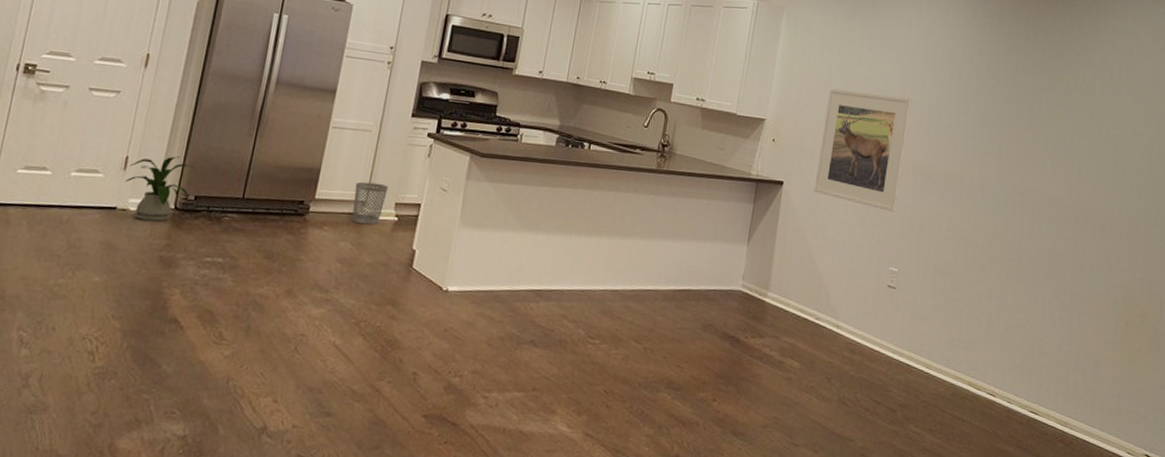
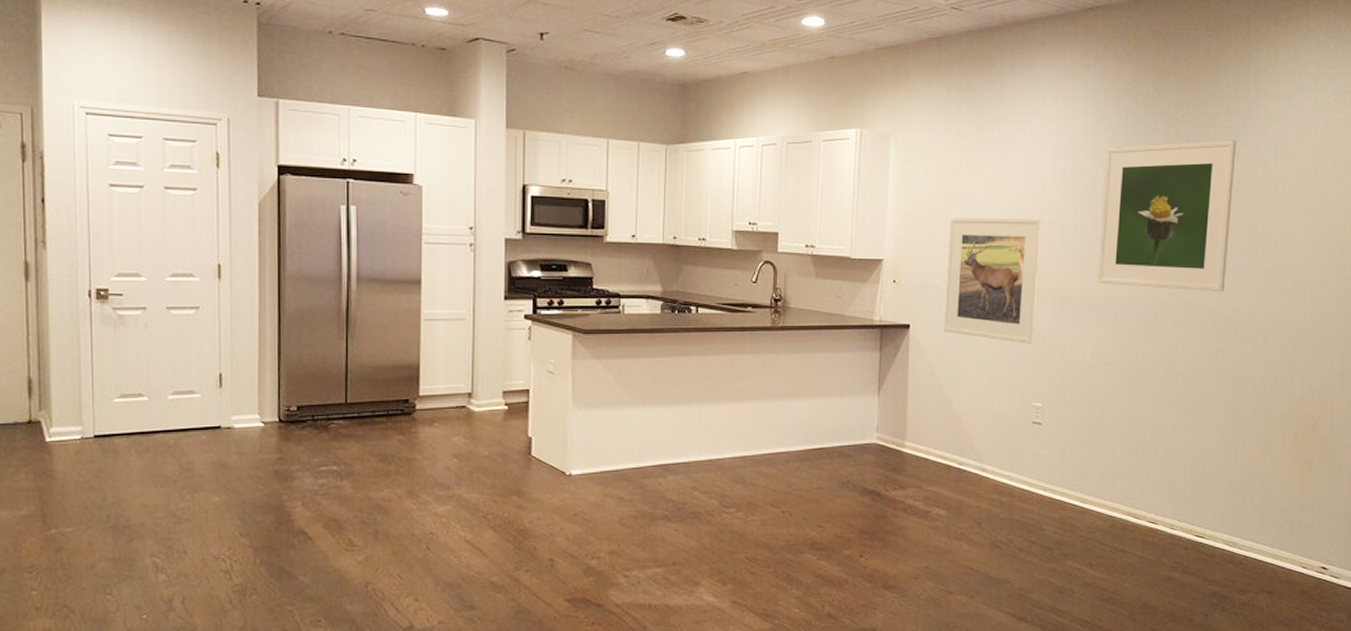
house plant: present [124,156,196,222] -> none [223,368,292,436]
wastebasket: present [351,181,388,225] -> none [459,373,493,417]
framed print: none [956,42,1087,184] -> present [1097,140,1237,292]

